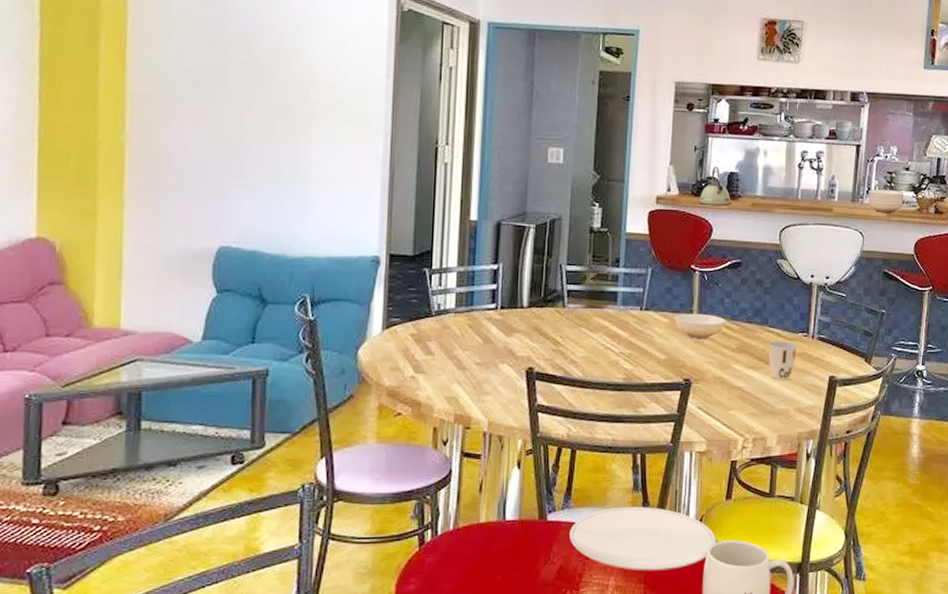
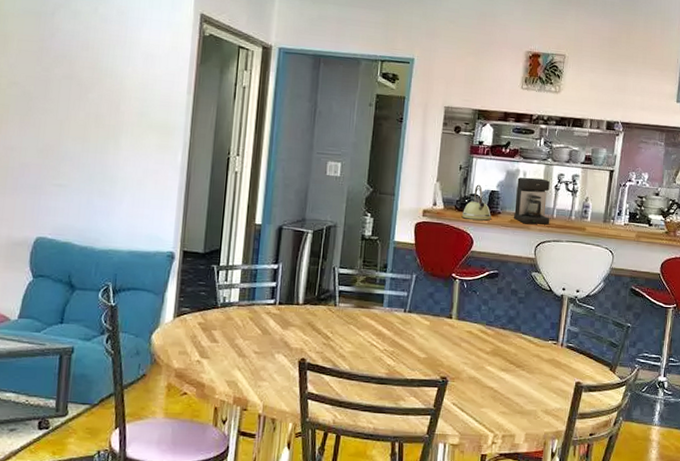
bowl: present [674,313,726,338] -> none [434,317,482,341]
coffee maker: none [754,156,795,207] -> present [513,177,550,225]
cup: present [768,340,798,381] -> none [519,346,547,384]
bowl: present [868,189,904,213] -> none [618,211,653,234]

